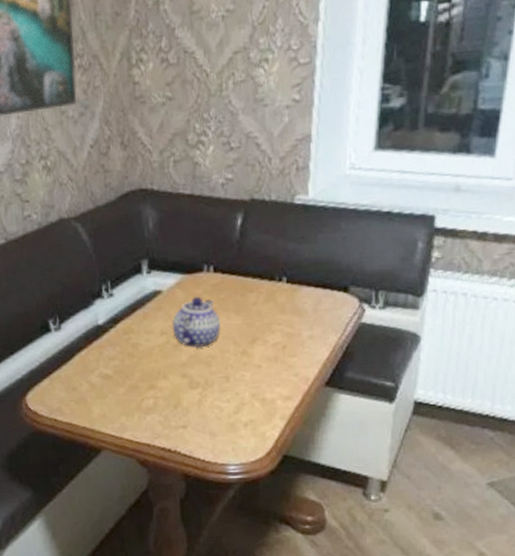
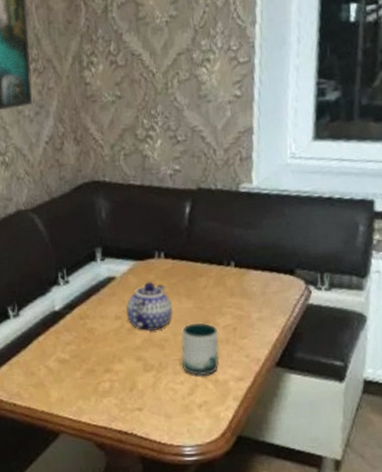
mug: none [228,339,268,394] -> present [181,322,220,376]

